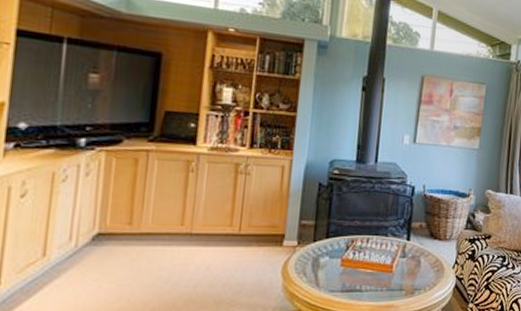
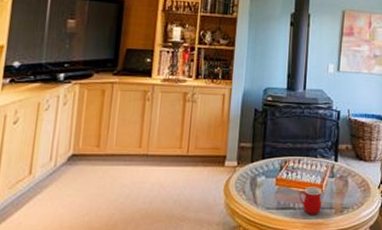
mug: none [366,267,391,297] -> present [298,187,322,214]

